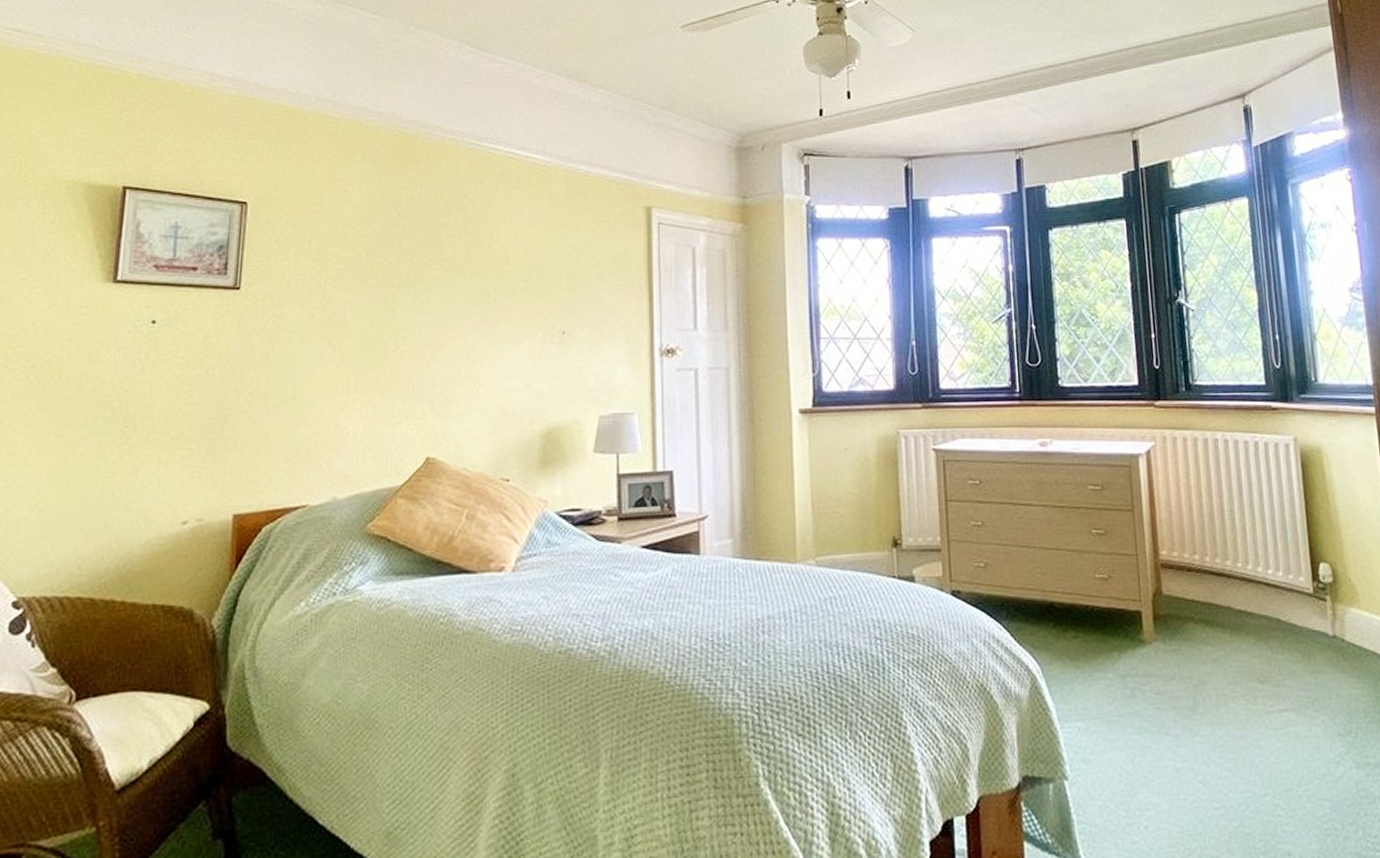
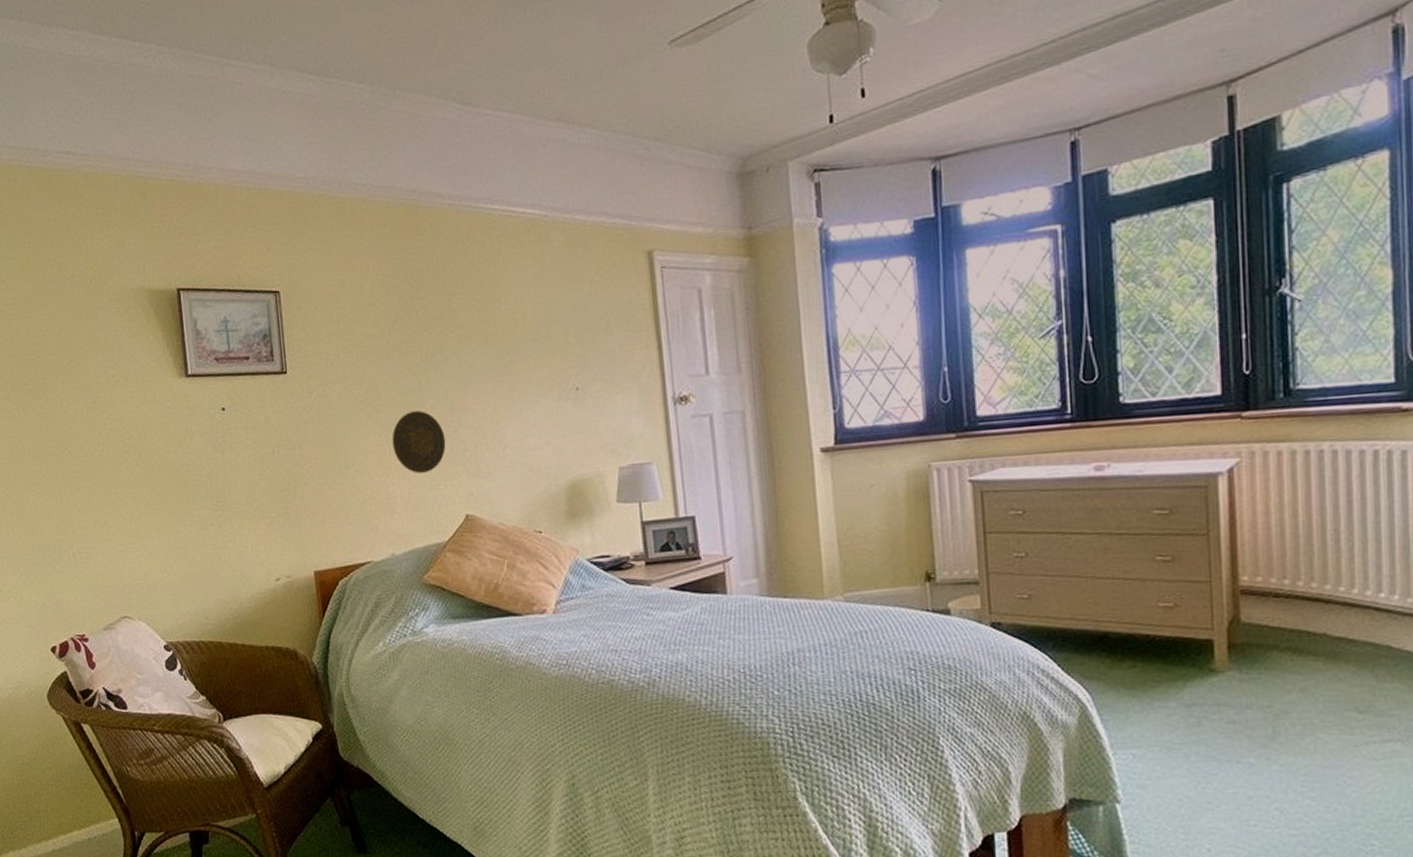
decorative plate: none [352,342,414,409] -> present [392,410,446,473]

